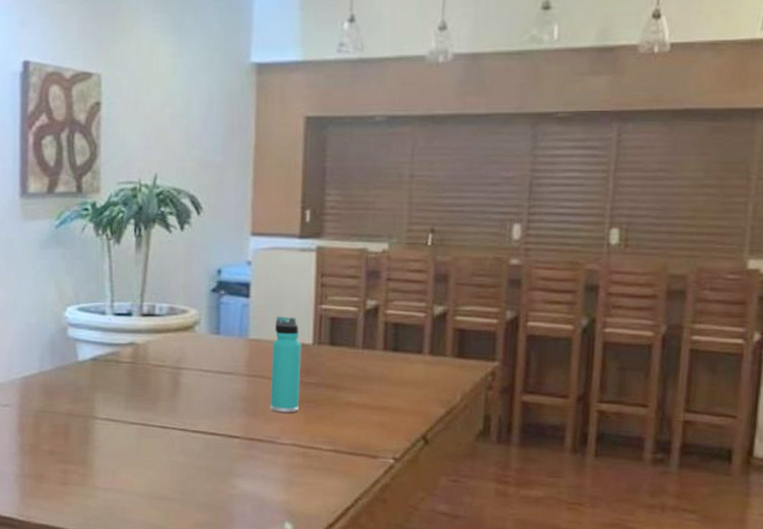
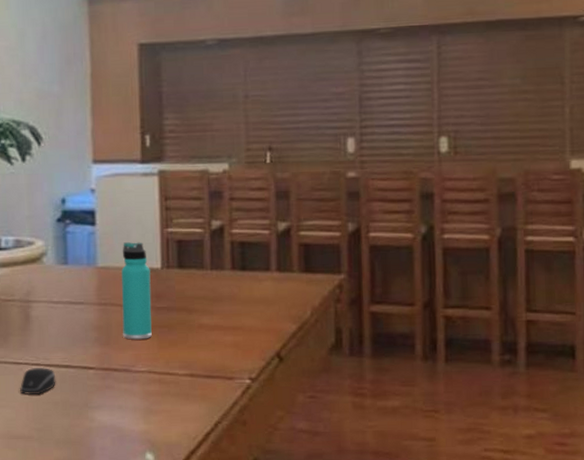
computer mouse: none [166,433,201,460] -> present [20,368,56,395]

